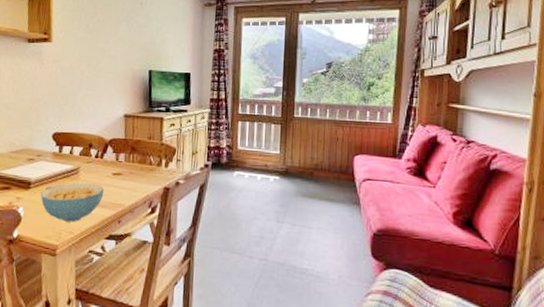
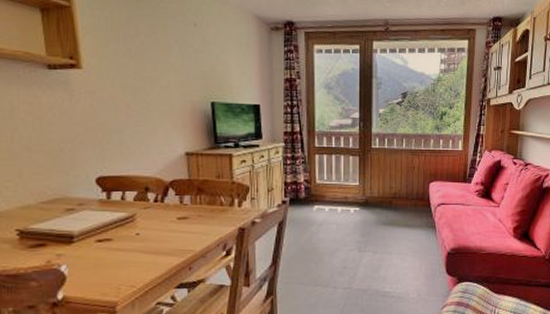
cereal bowl: present [40,182,105,222] -> none [88,231,169,275]

